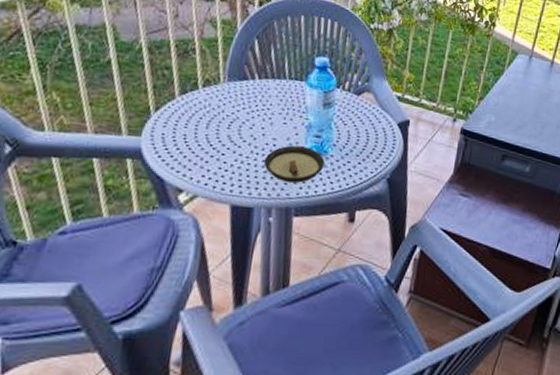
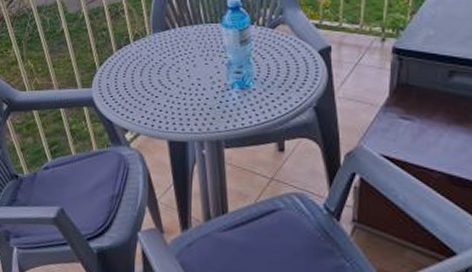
saucer: present [263,145,325,184] -> none [191,83,248,118]

